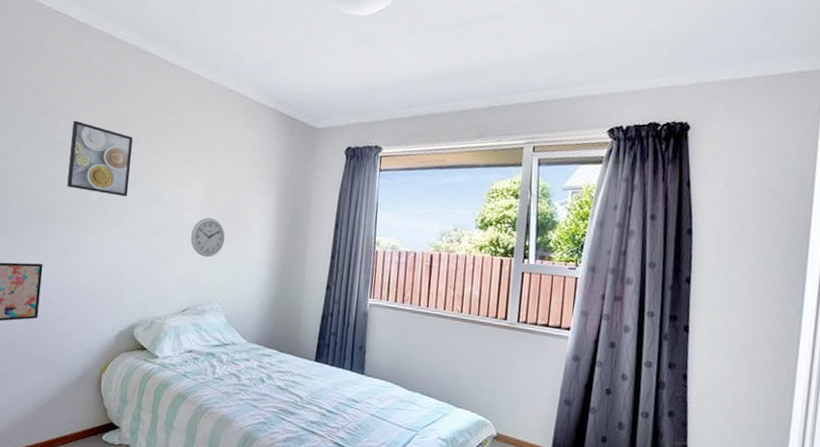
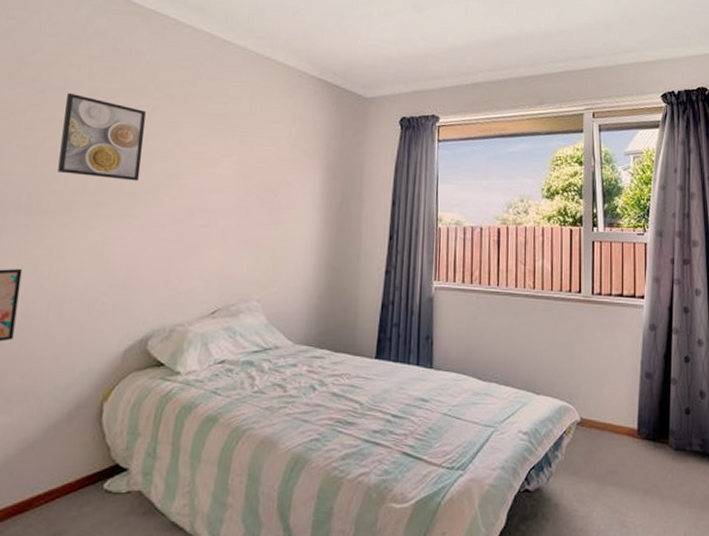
wall clock: present [190,217,225,258] -> none [220,201,264,247]

